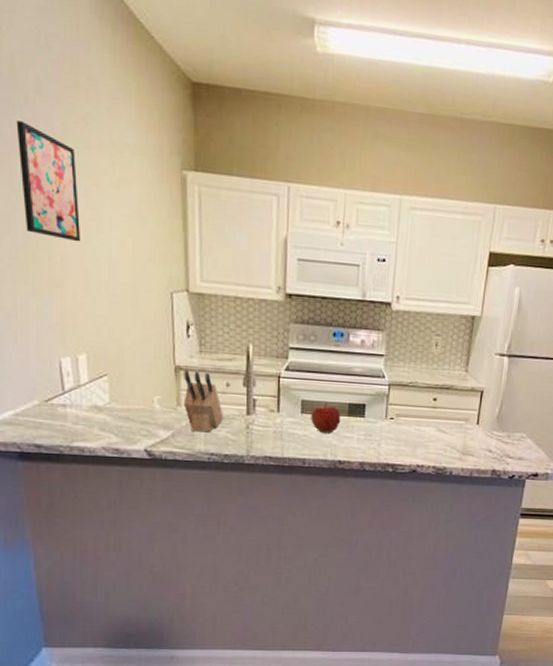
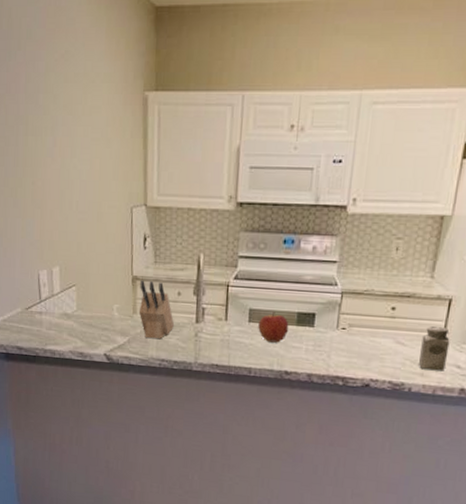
wall art: present [16,121,81,242] -> none [11,66,58,167]
salt shaker: none [458,414,483,456] -> present [419,325,450,372]

